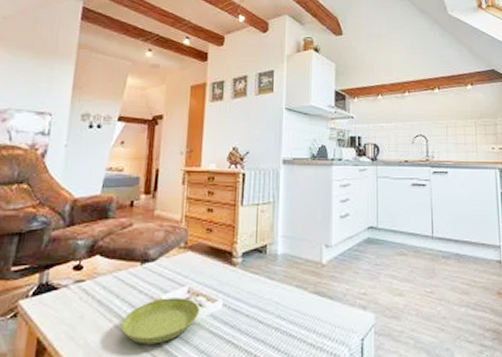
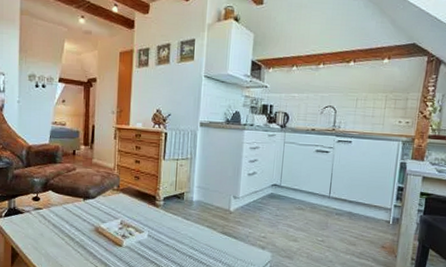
saucer: present [120,297,200,345] -> none [70,226,130,259]

